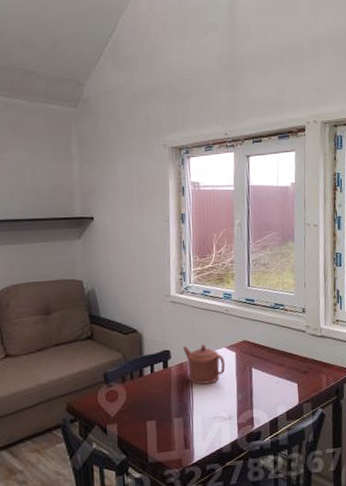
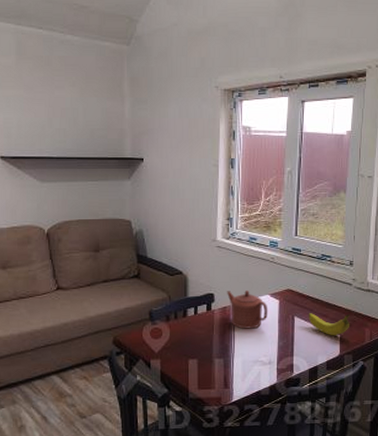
fruit: none [265,361,307,385] -> present [308,313,351,336]

